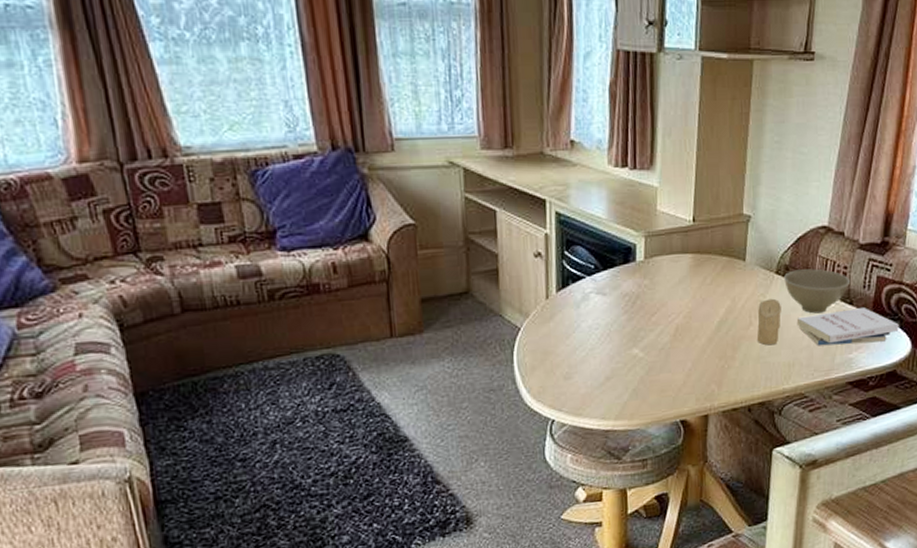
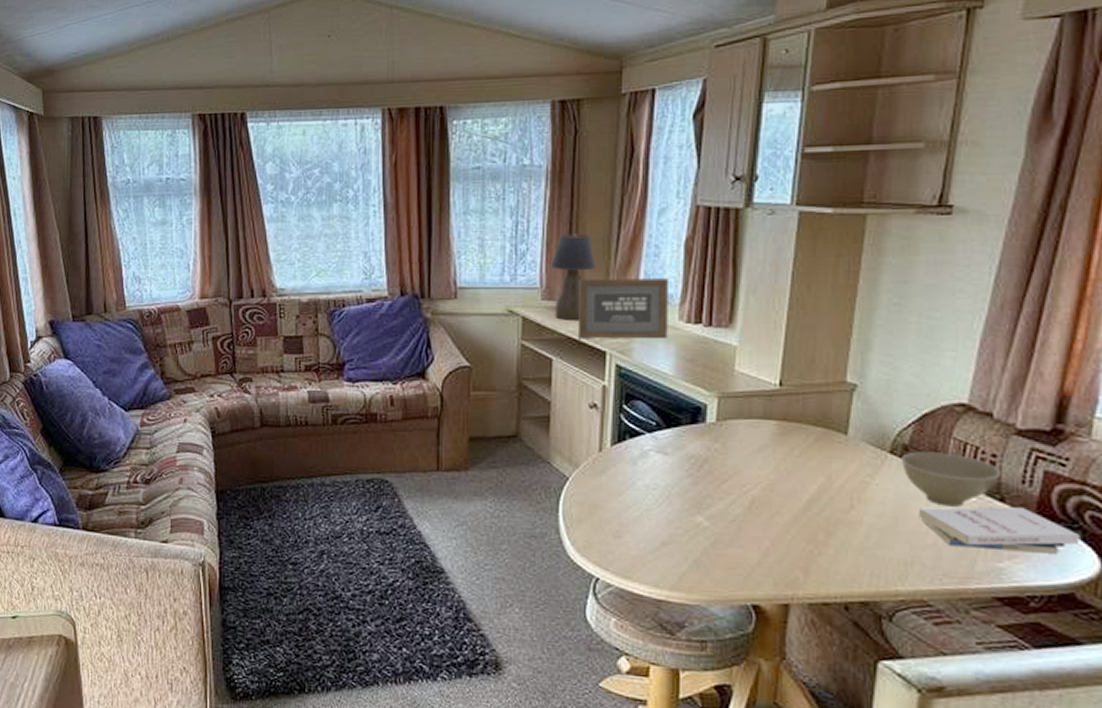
table lamp: none [487,77,531,170] -> present [551,232,596,320]
picture frame: none [515,123,600,188] -> present [579,278,670,340]
candle: present [756,298,781,346] -> none [859,481,896,536]

